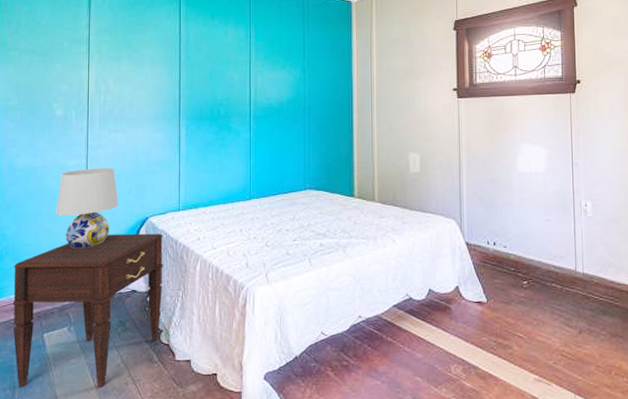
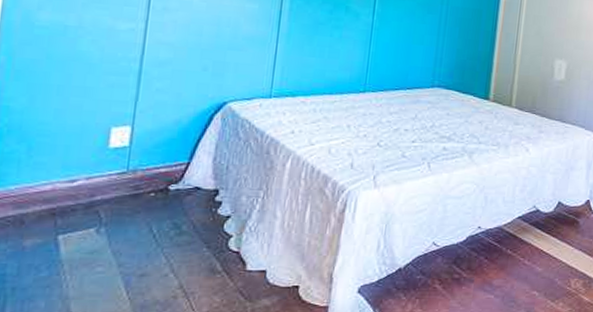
nightstand: present [12,233,164,388] -> none [10,118,246,303]
table lamp: present [55,168,119,249] -> none [91,35,188,133]

